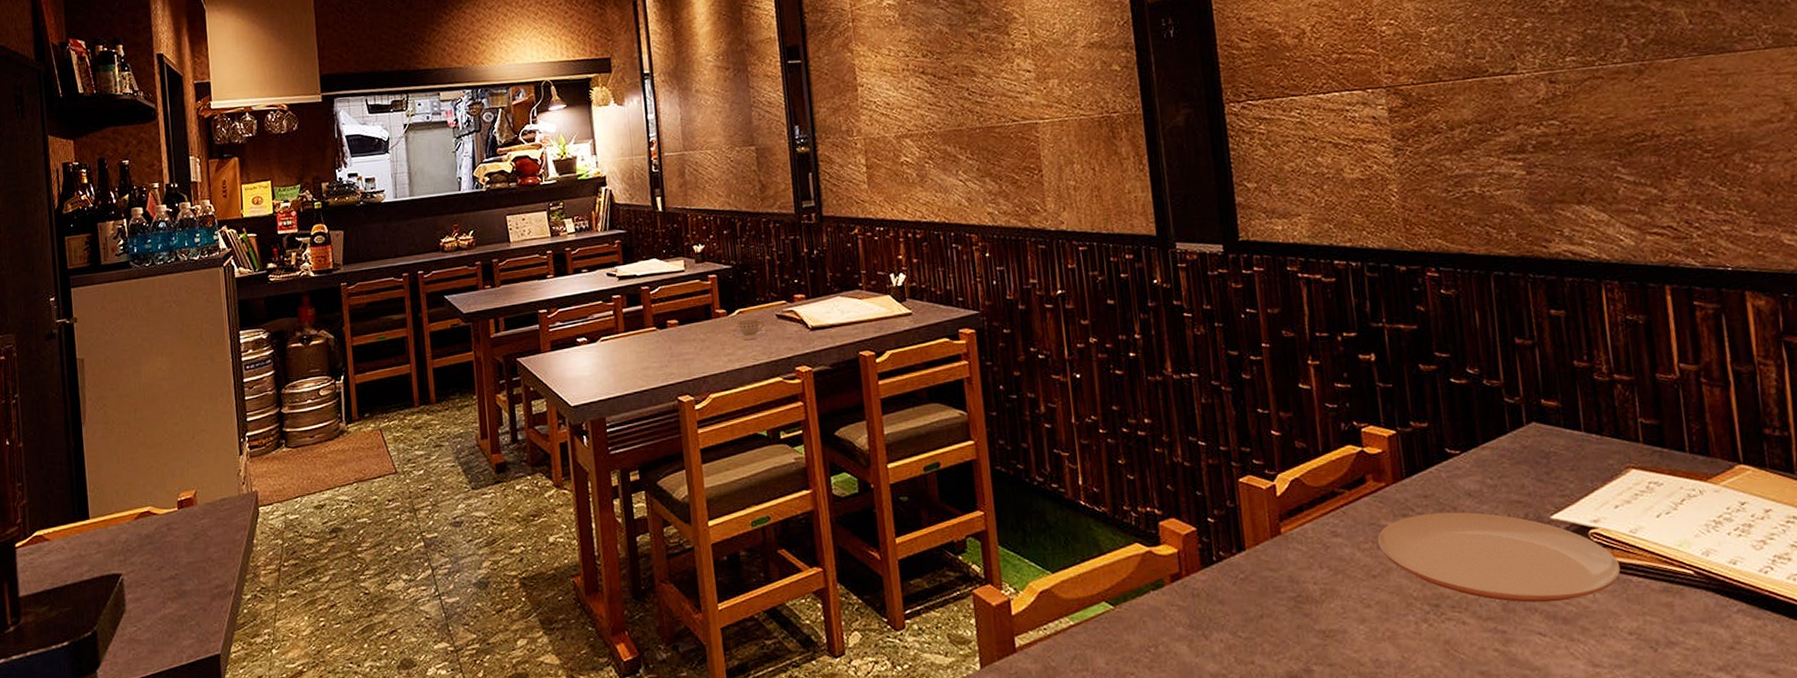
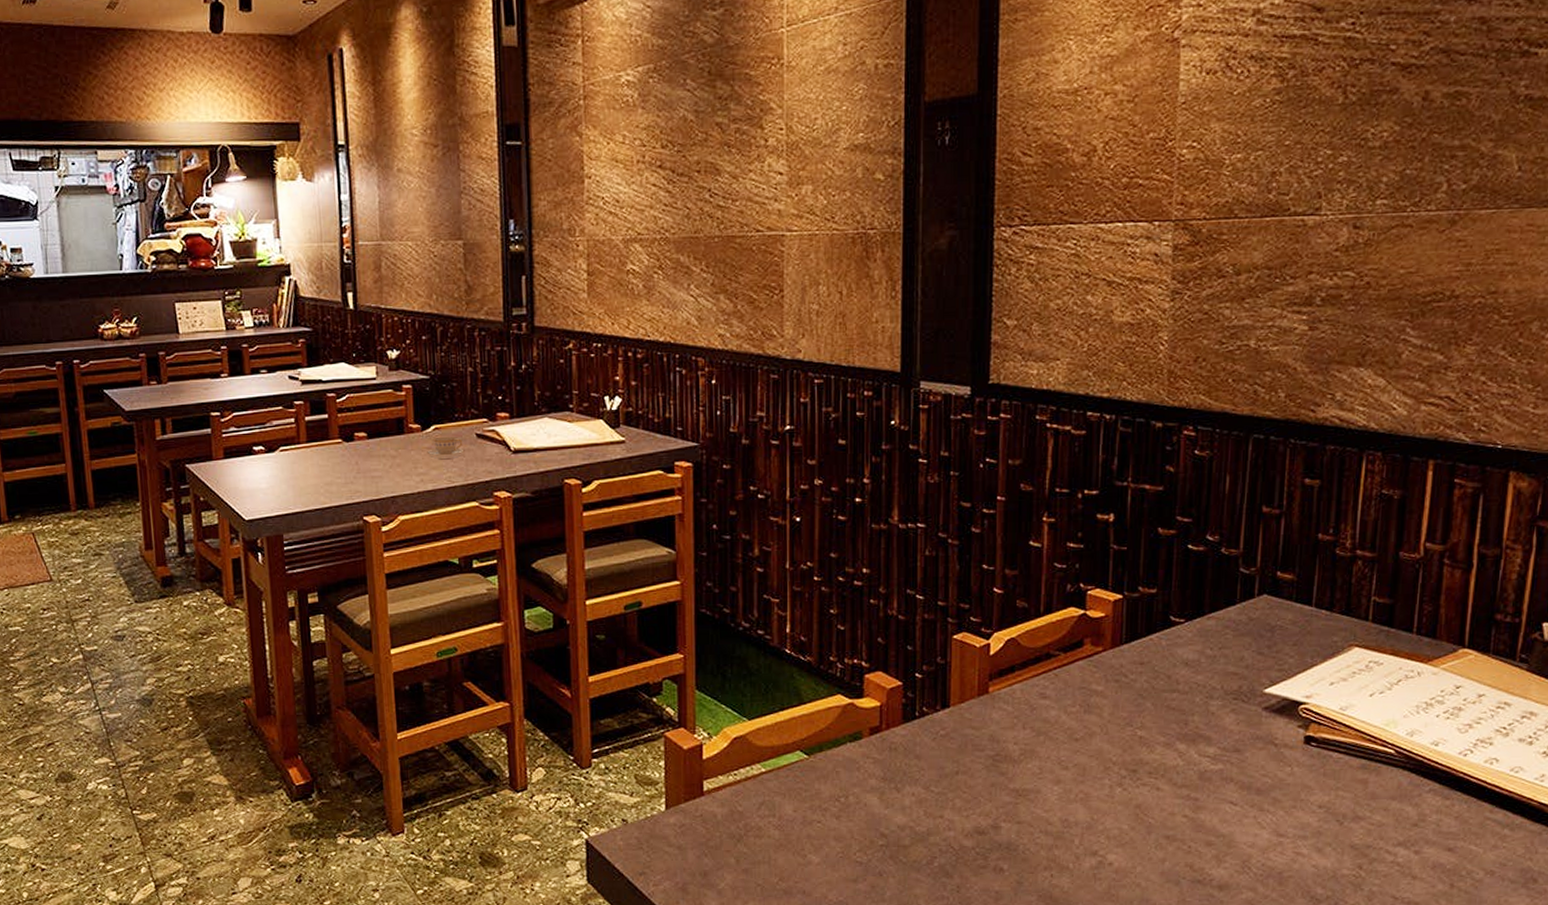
plate: present [1377,512,1621,603] -> none [1085,680,1324,773]

